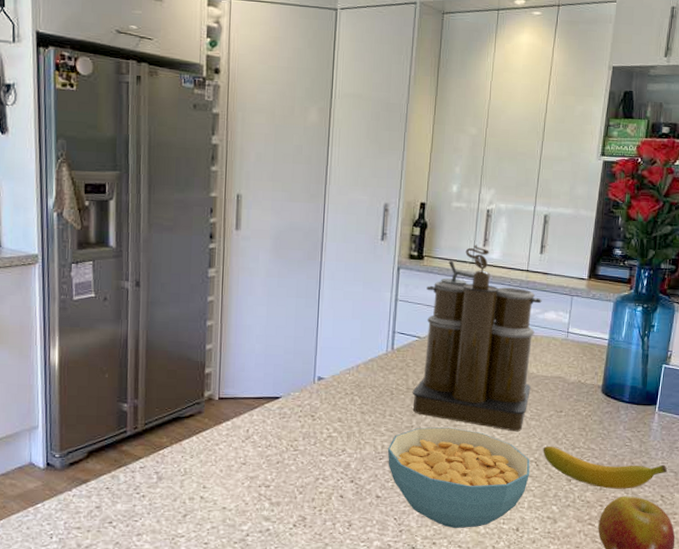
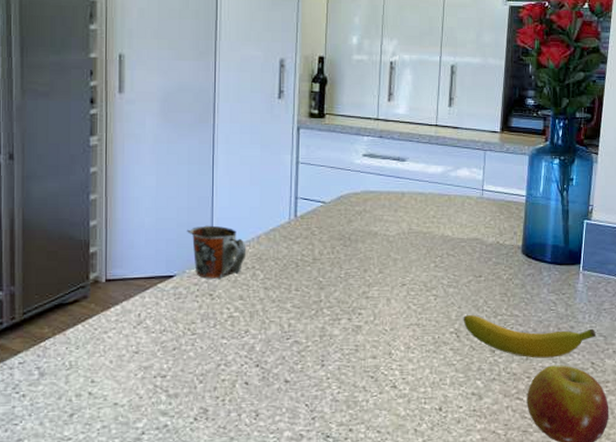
mug: none [293,353,347,403] -> present [187,225,247,280]
cereal bowl: present [387,427,530,529] -> none [295,299,450,413]
coffee maker: present [412,244,542,432] -> none [319,99,454,301]

